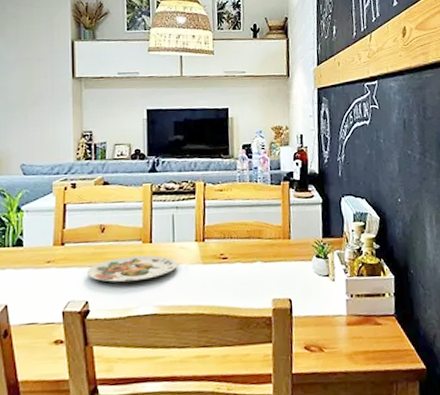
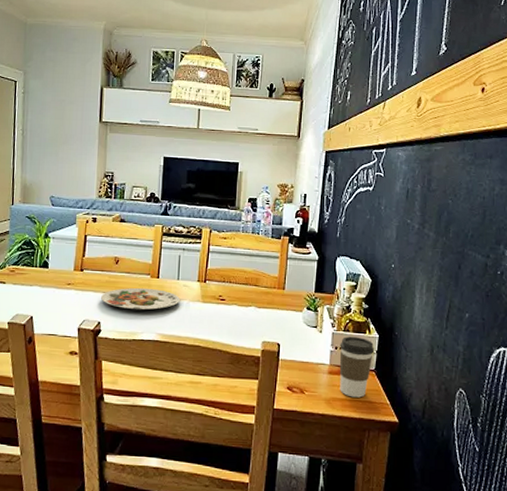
coffee cup: none [355,280,392,348] -> present [339,336,375,398]

